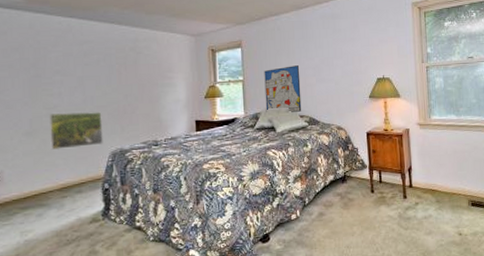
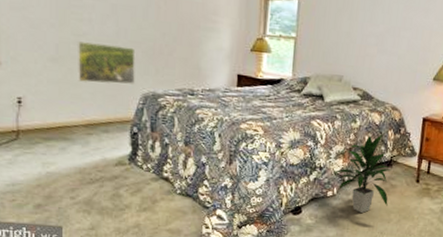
wall art: present [264,65,302,112] -> none [316,29,361,84]
indoor plant: none [294,153,349,231] -> present [333,134,392,214]

